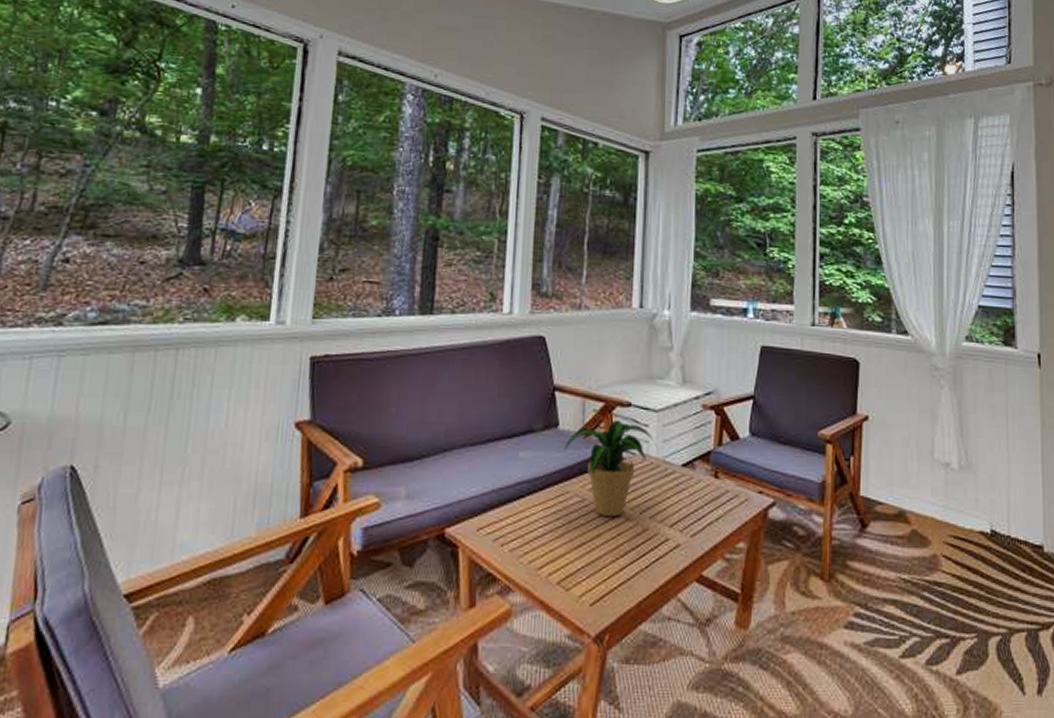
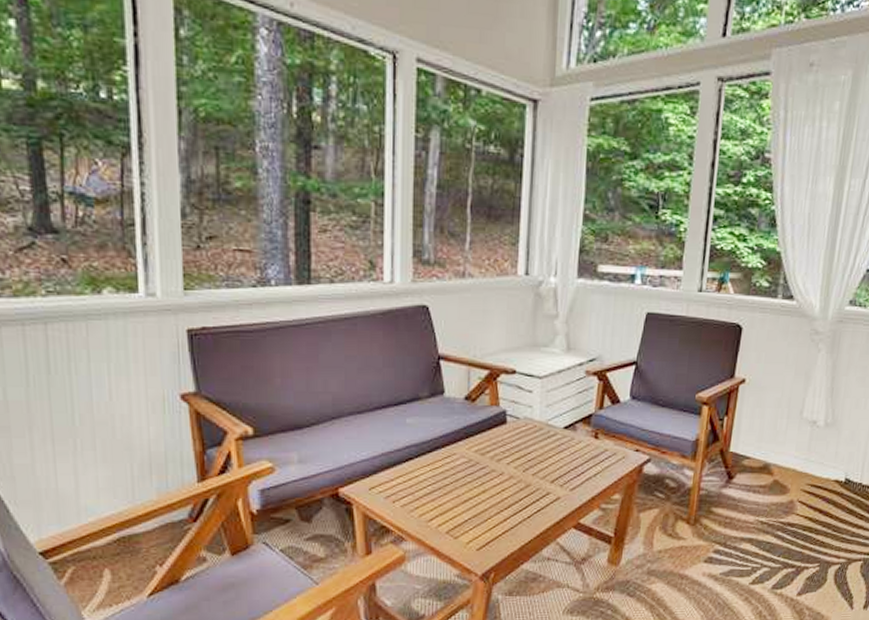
potted plant: present [564,420,657,517] -> none [450,386,540,475]

